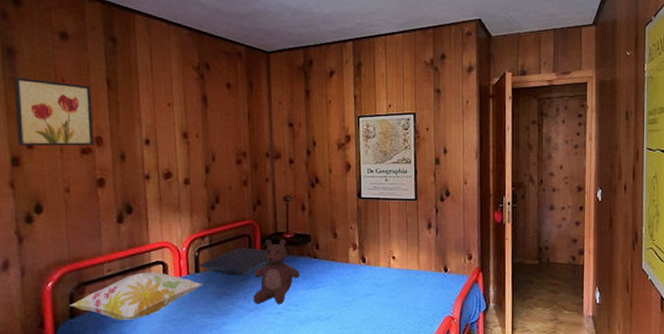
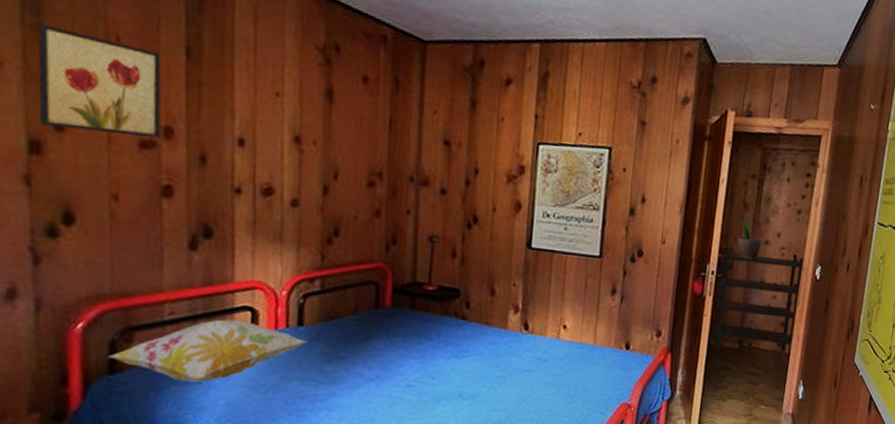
pillow: present [199,248,269,275] -> none [304,298,401,334]
teddy bear: present [253,239,300,304] -> none [375,290,442,375]
bookshelf: none [516,181,587,272] -> present [713,247,804,361]
potted plant: none [526,156,547,190] -> present [736,217,762,261]

